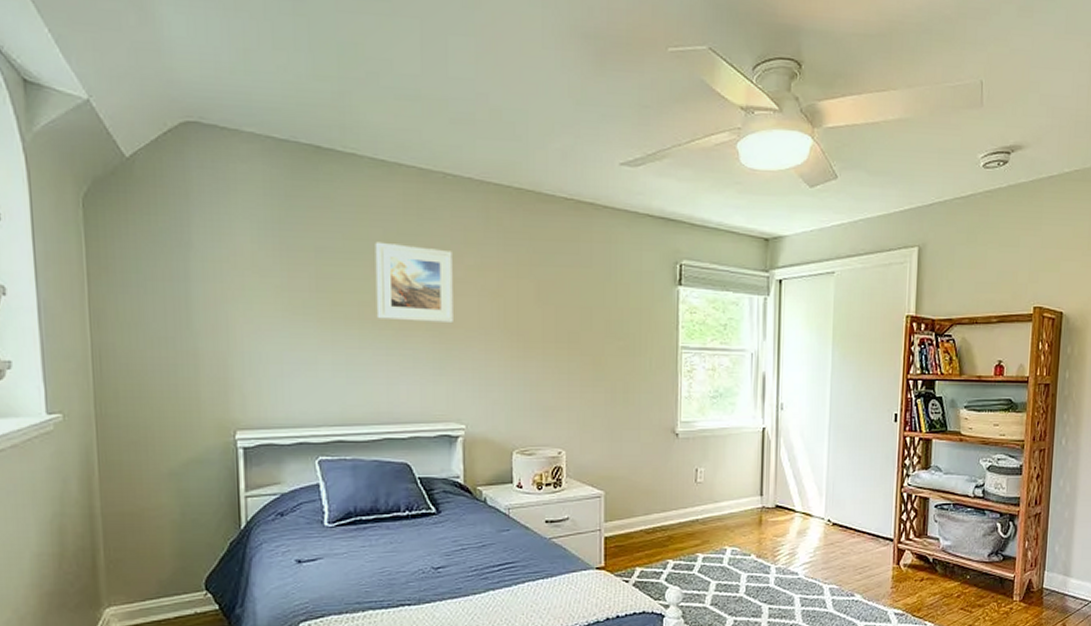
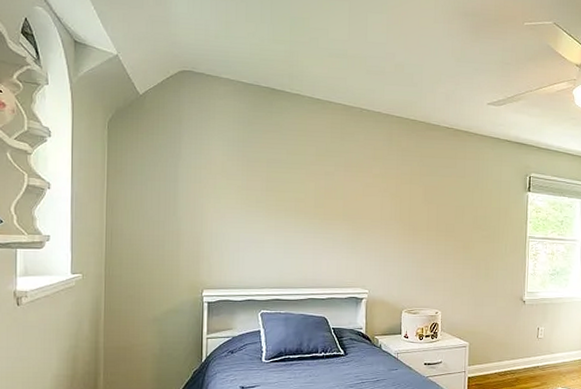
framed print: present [375,241,453,324] -> none [308,156,364,216]

